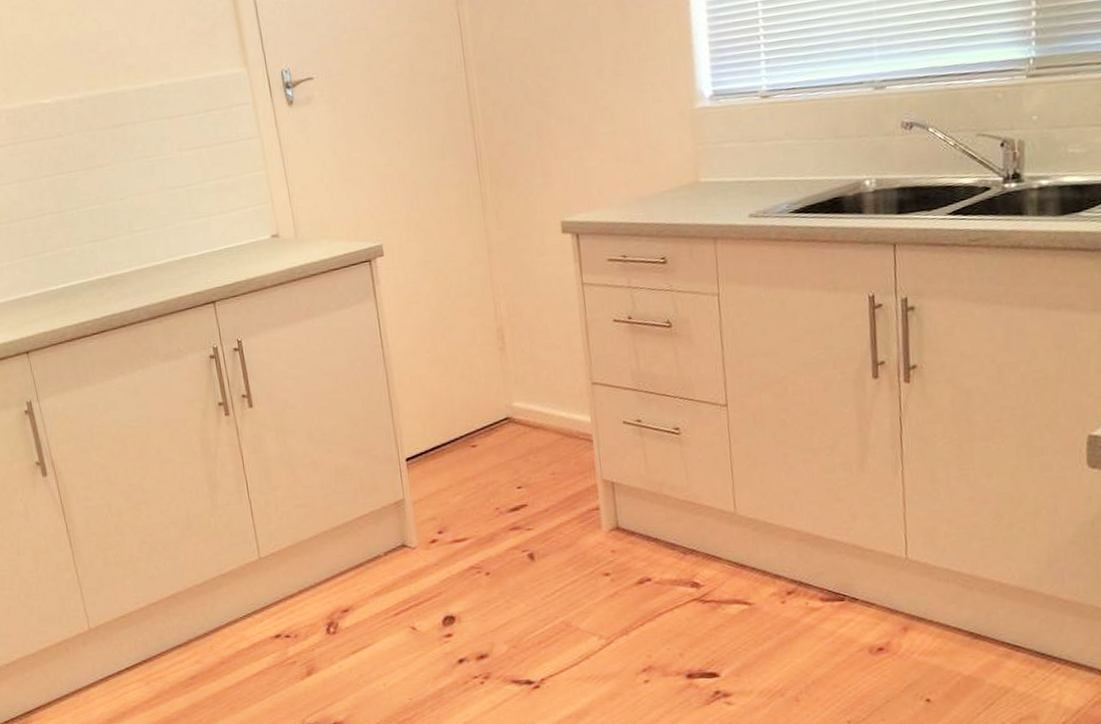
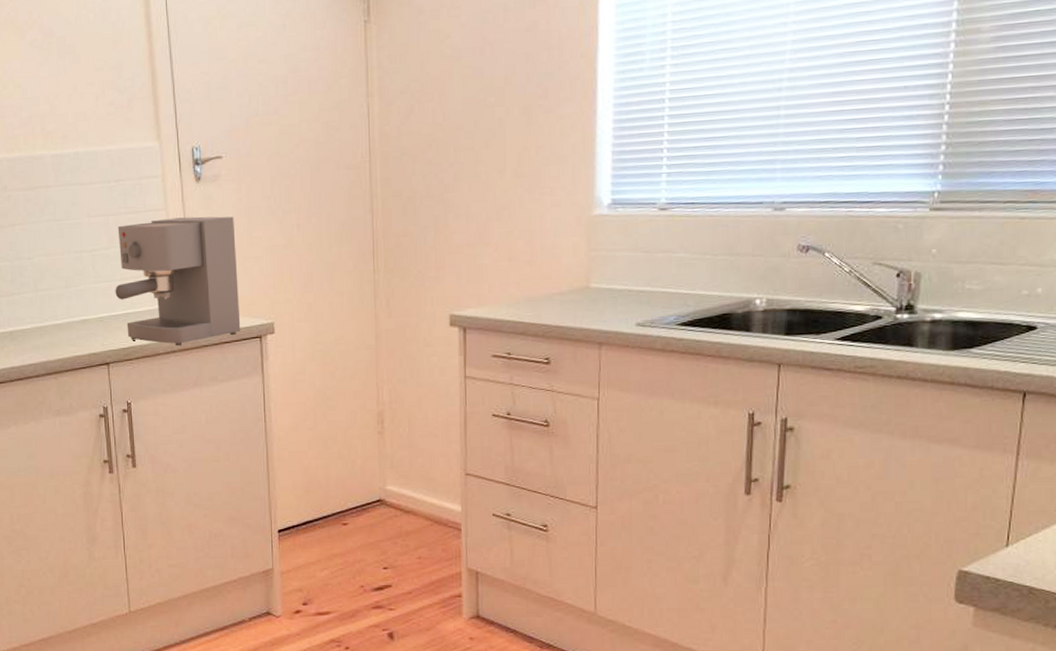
coffee maker: none [211,139,349,278] -> present [115,216,241,347]

